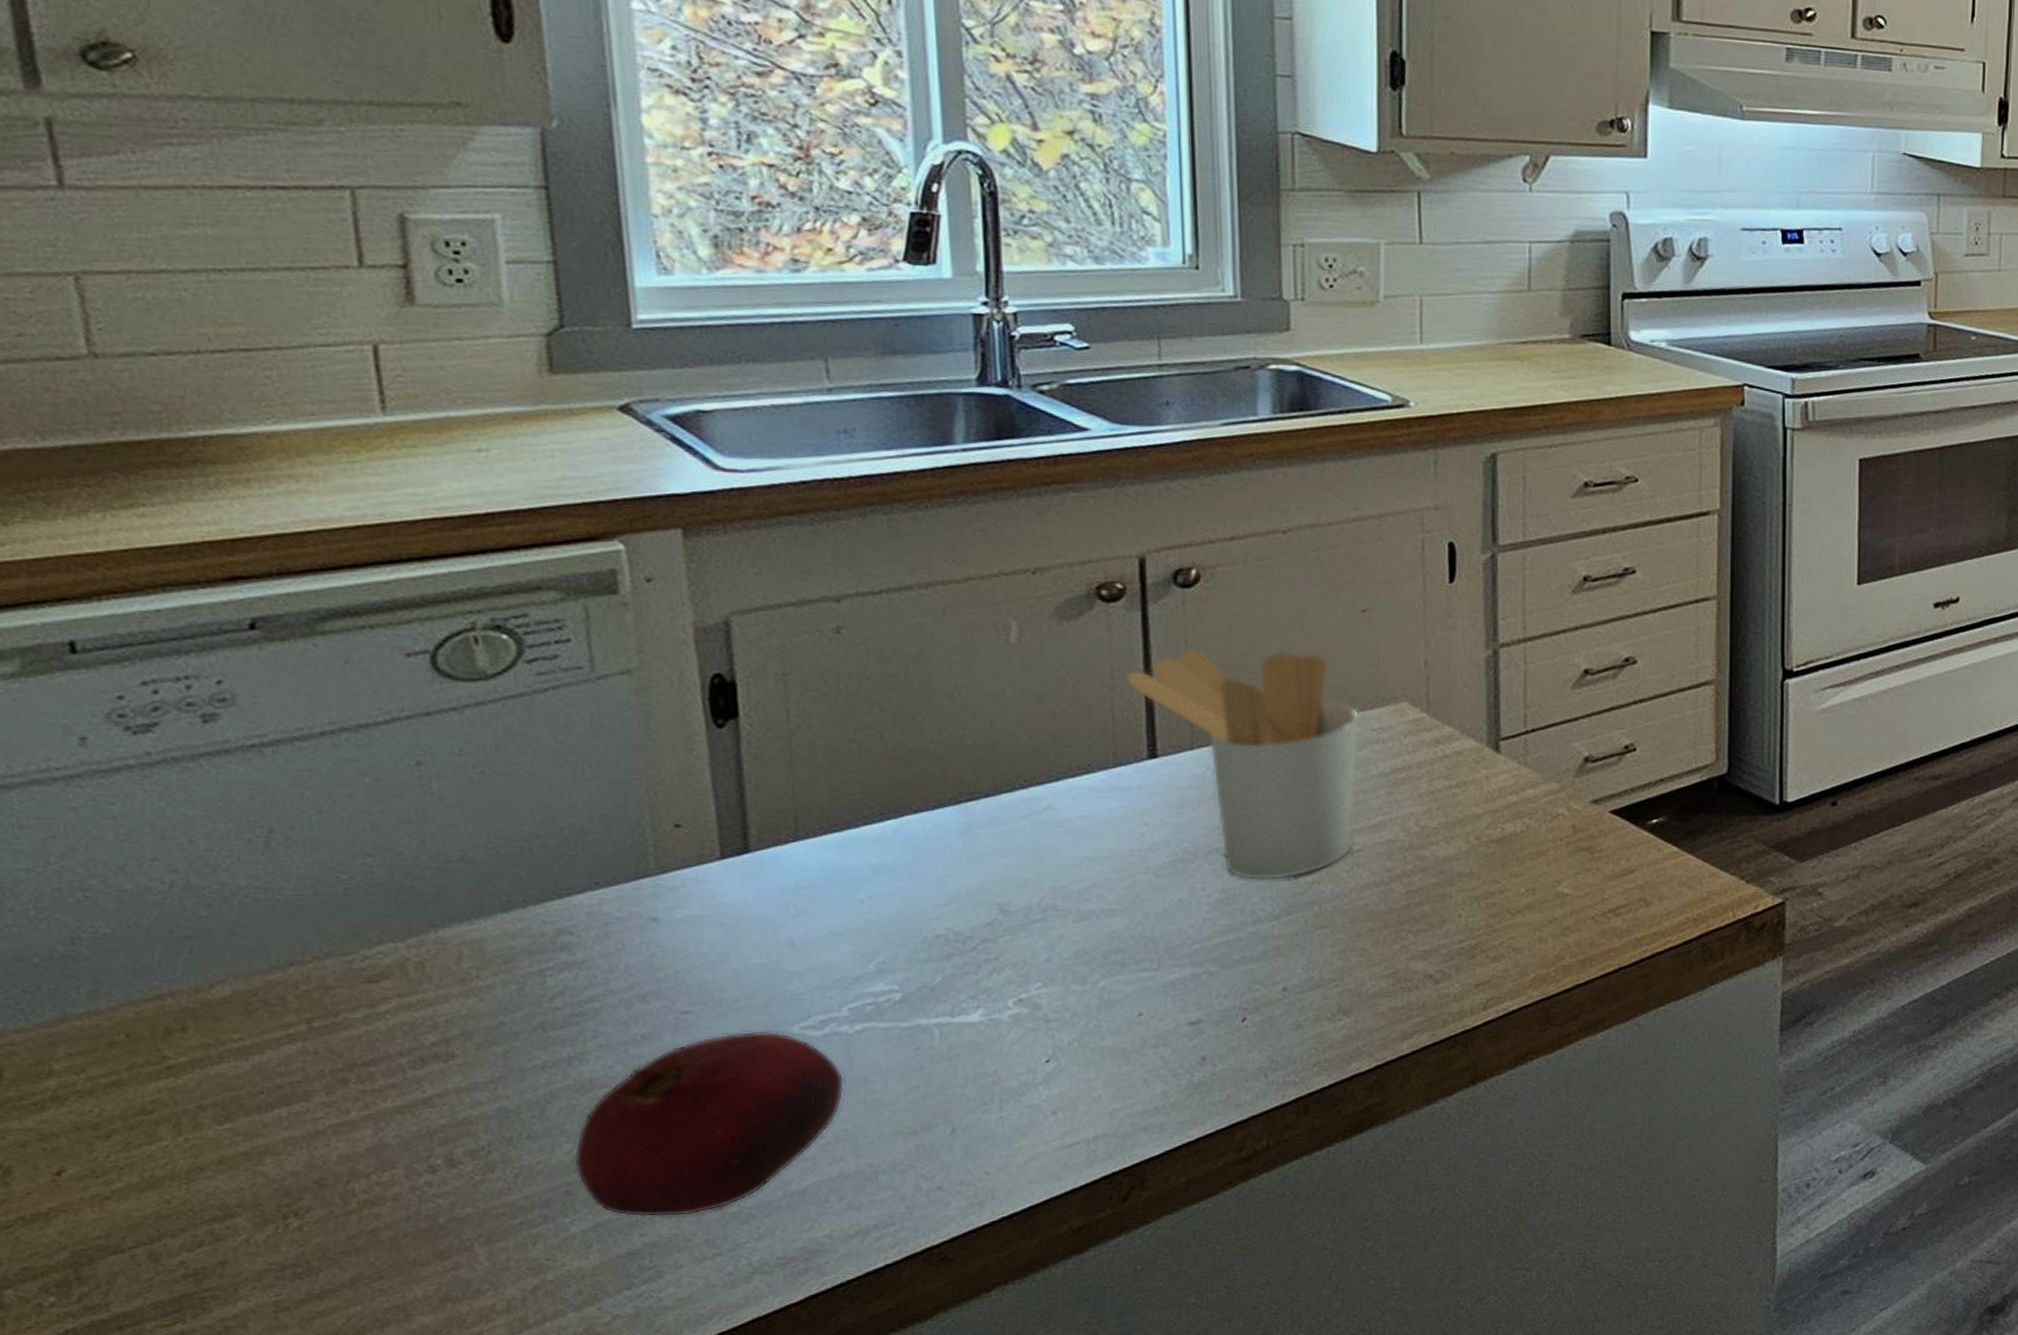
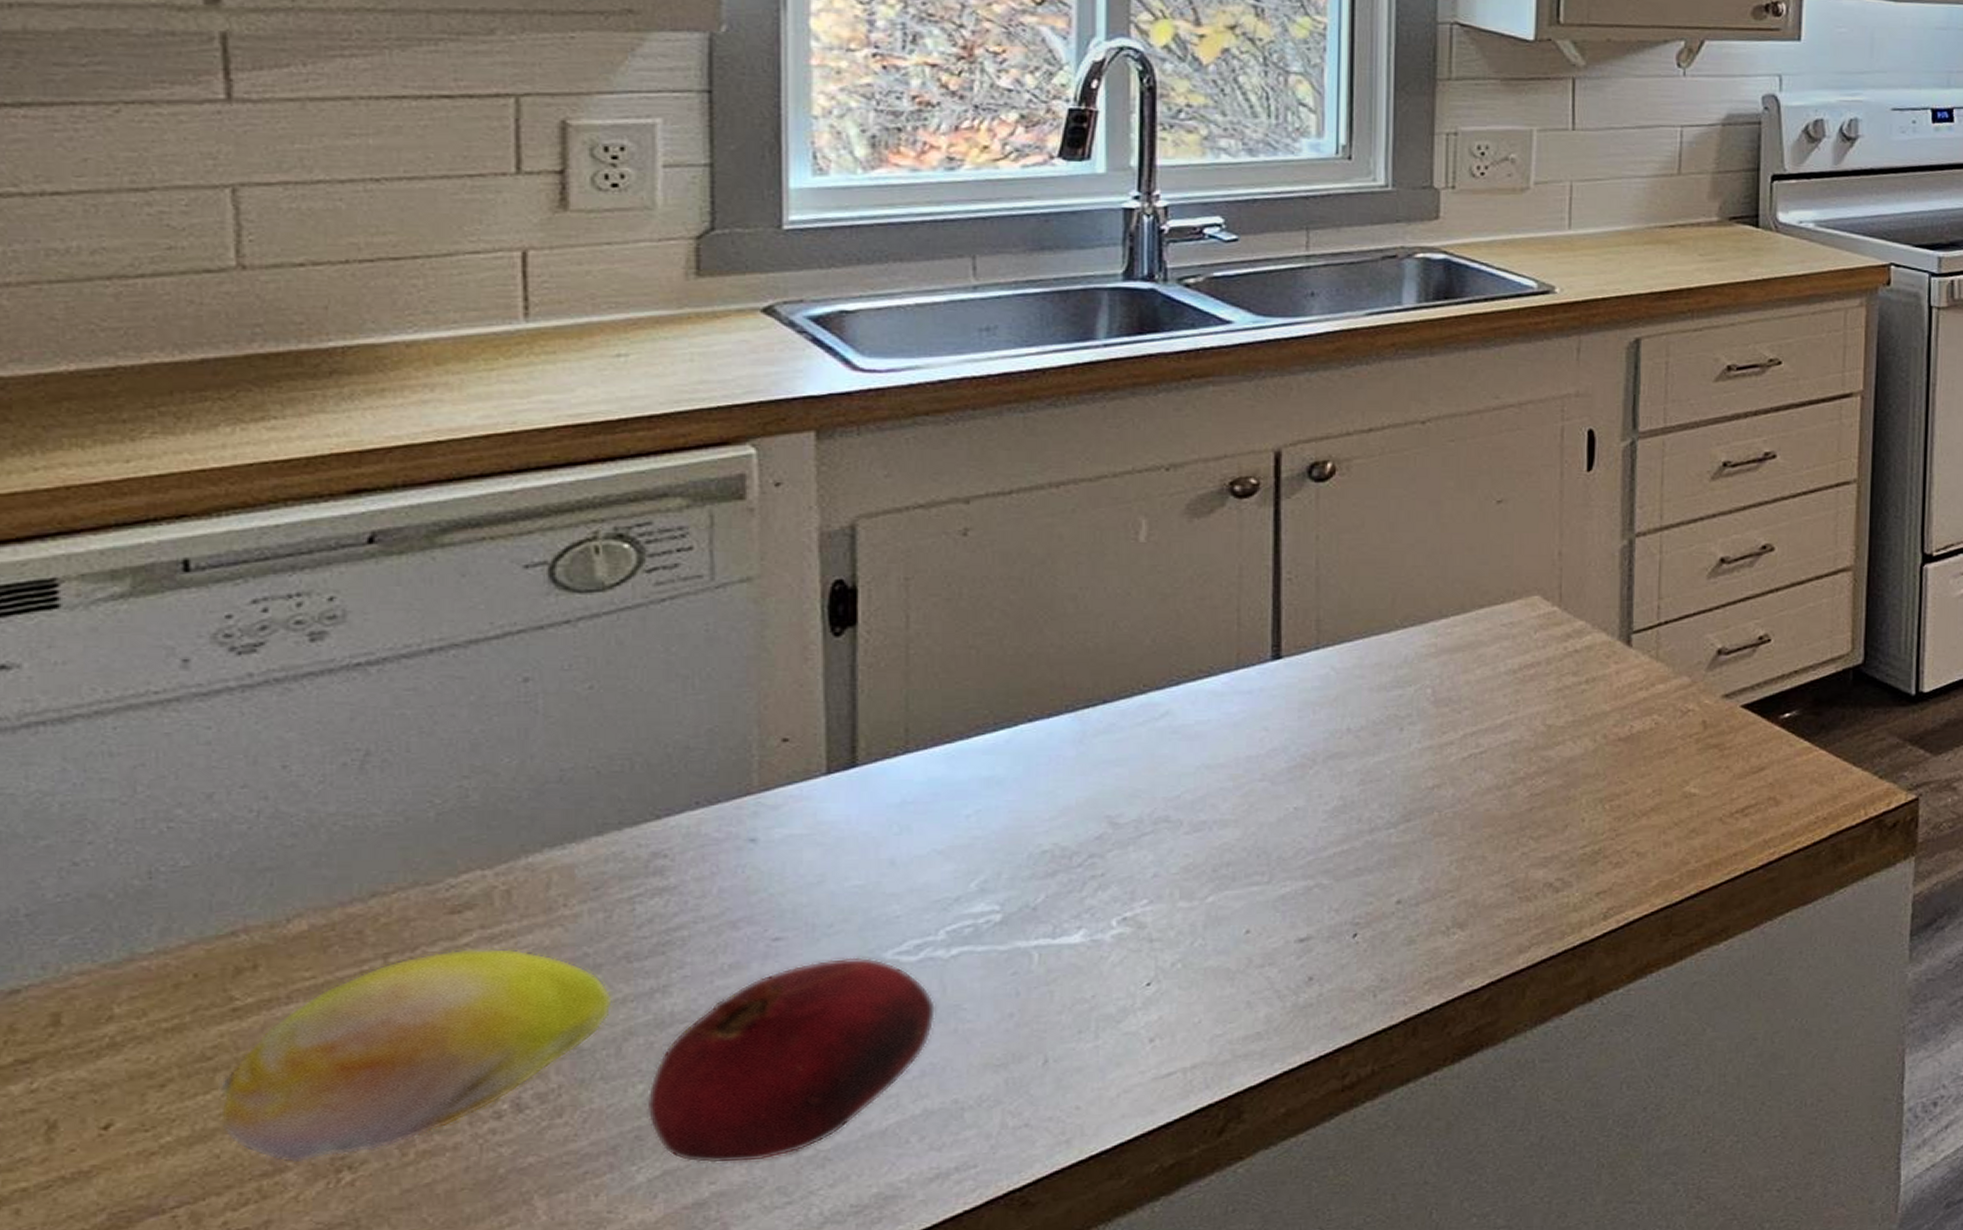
fruit: none [162,1015,534,1210] -> present [219,948,614,1164]
utensil holder: present [1125,649,1361,880] -> none [1253,544,1491,786]

